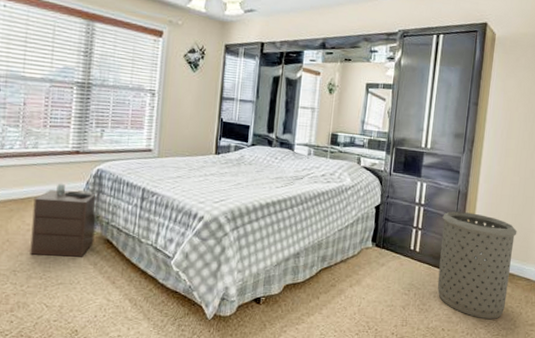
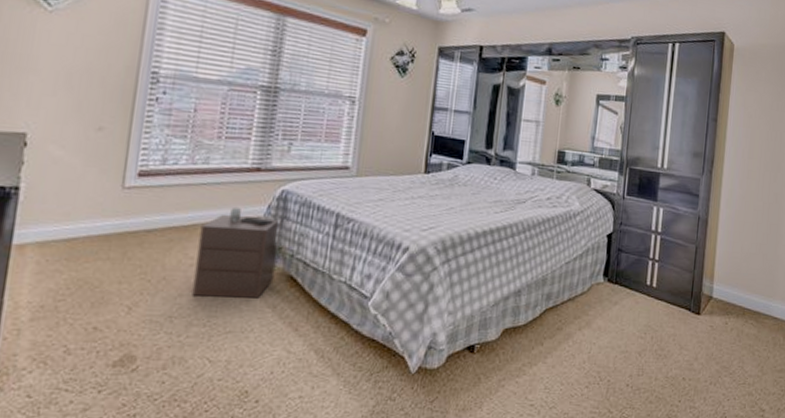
laundry basket: present [437,211,518,320] -> none [676,240,762,366]

